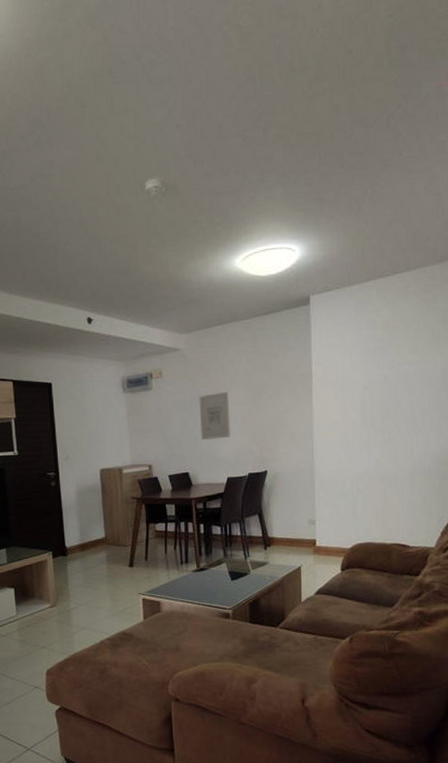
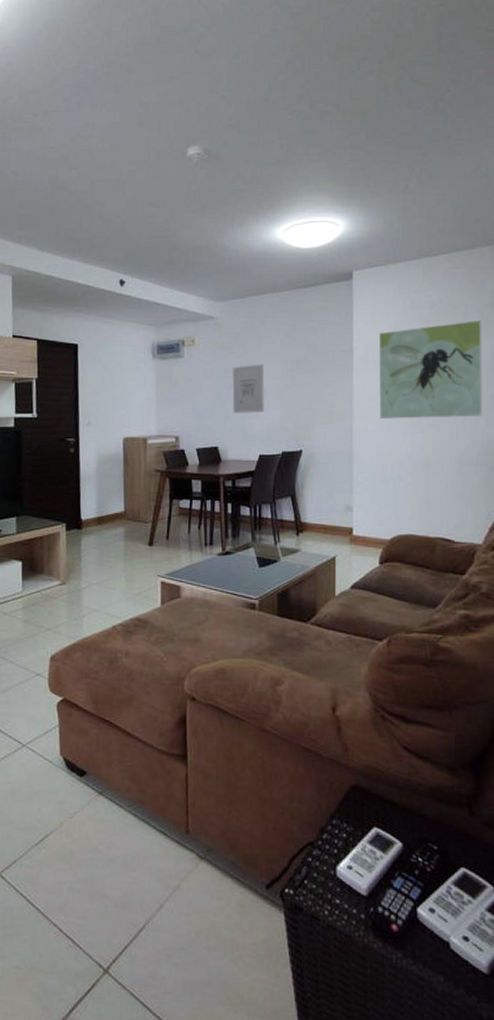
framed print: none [336,337,435,437] -> present [378,321,483,419]

